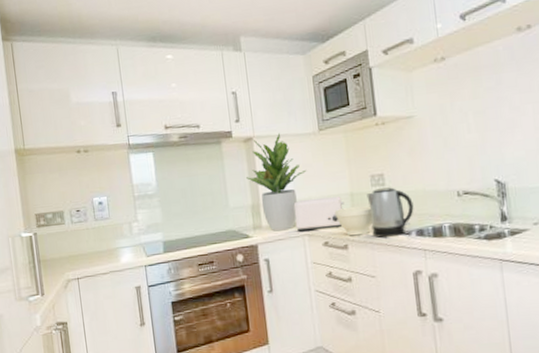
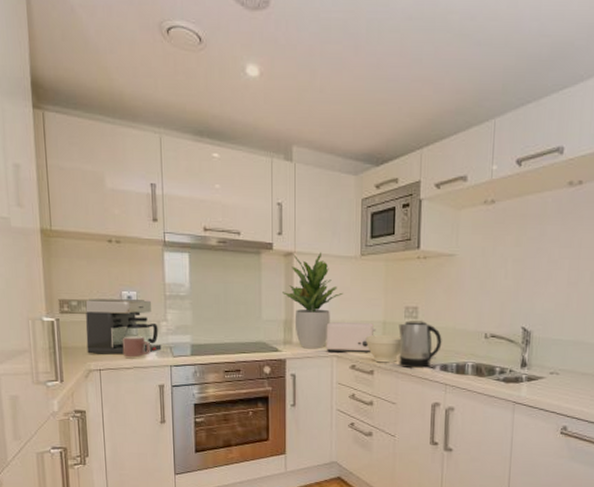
coffee maker: none [59,203,135,264] -> present [85,298,162,355]
mug: none [96,240,125,264] -> present [122,336,150,359]

